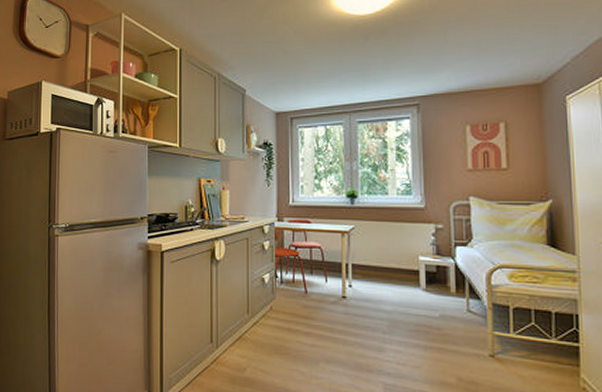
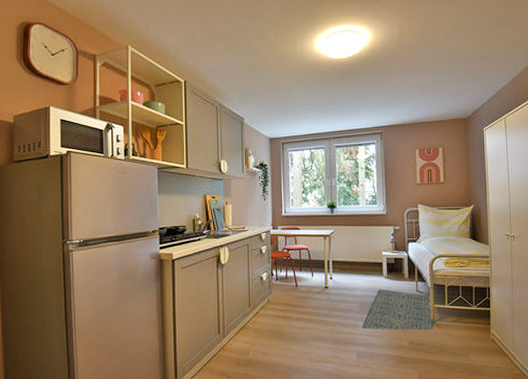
rug: none [390,304,493,367] -> present [361,289,434,331]

